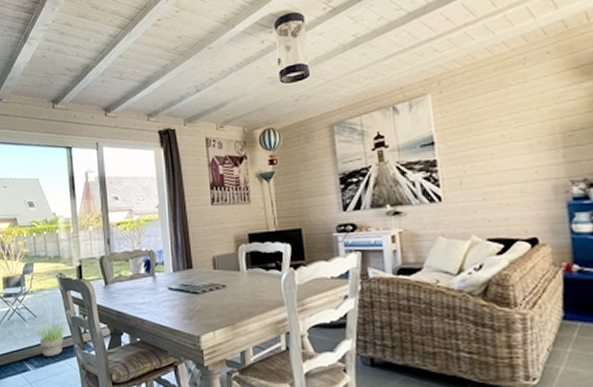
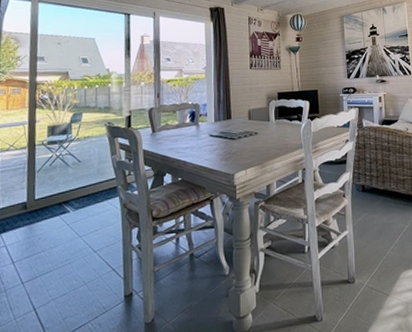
potted plant: present [34,321,68,358] -> none [77,165,113,199]

